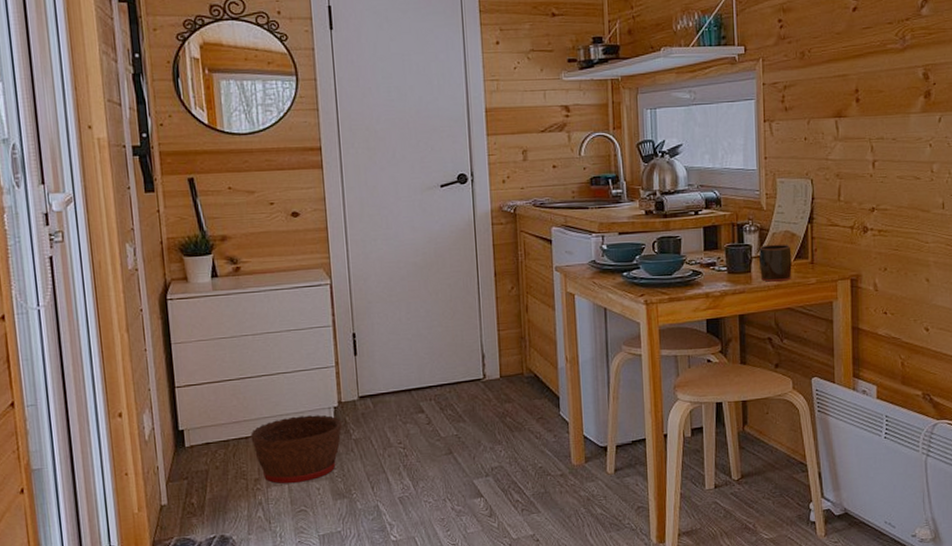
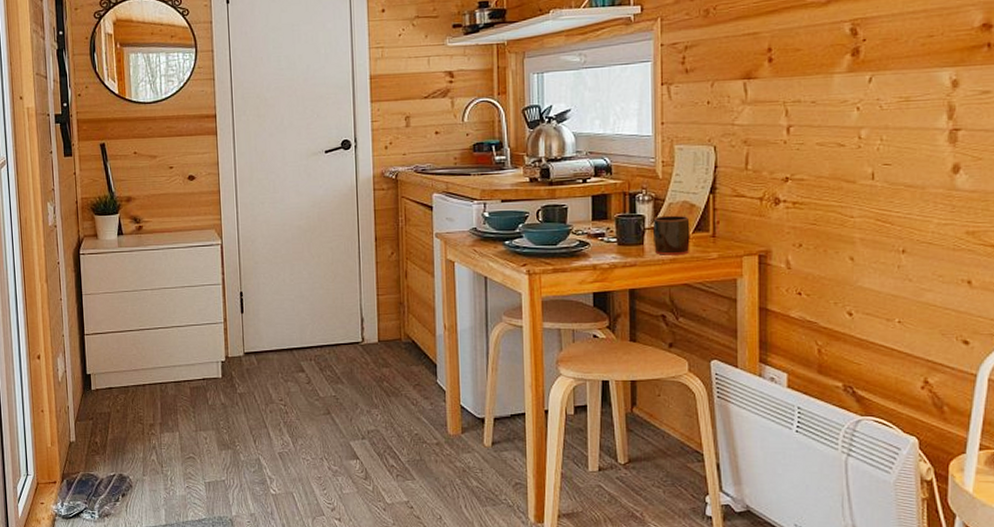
basket: present [250,415,343,484] -> none [147,368,229,430]

